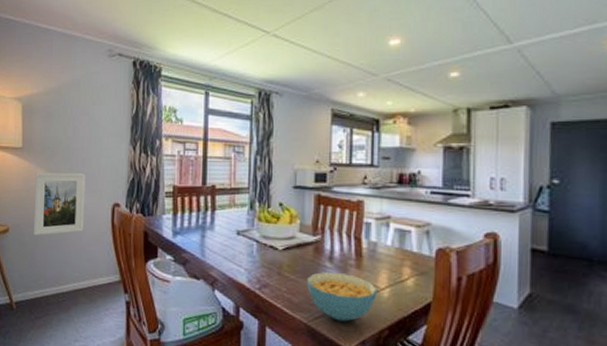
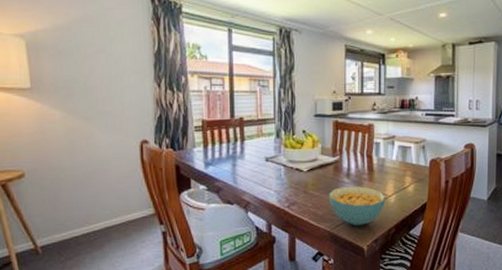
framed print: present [34,172,86,236] -> none [50,112,111,179]

